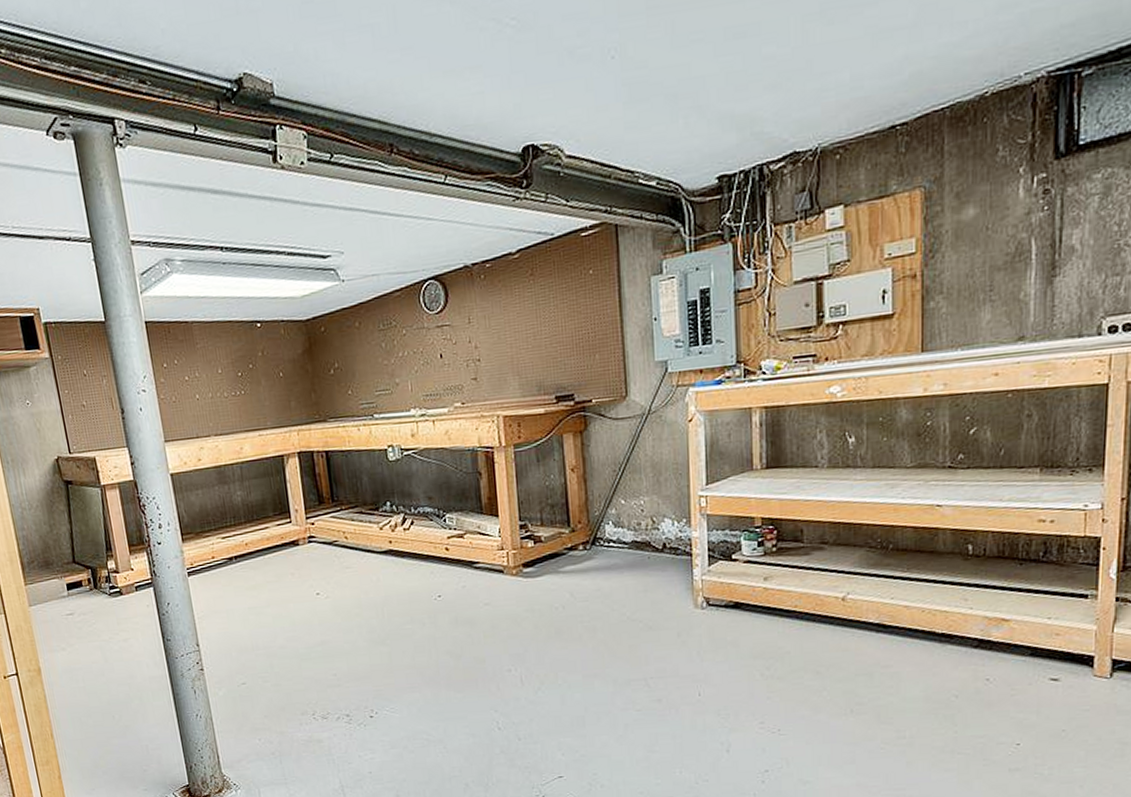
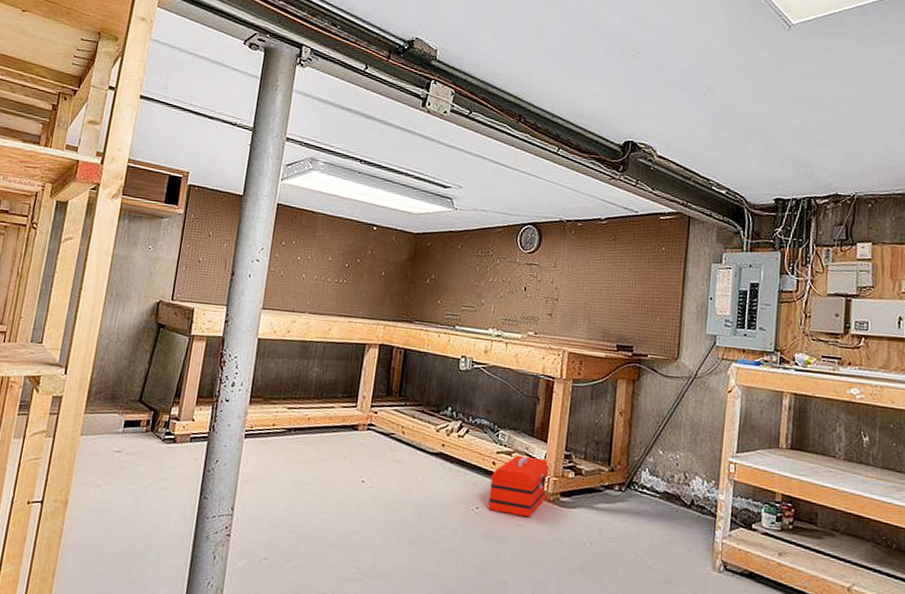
toolbox: none [446,534,509,596] -> present [488,455,551,518]

